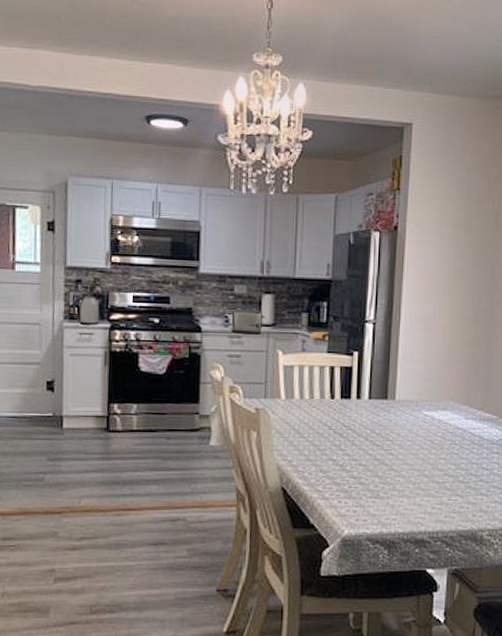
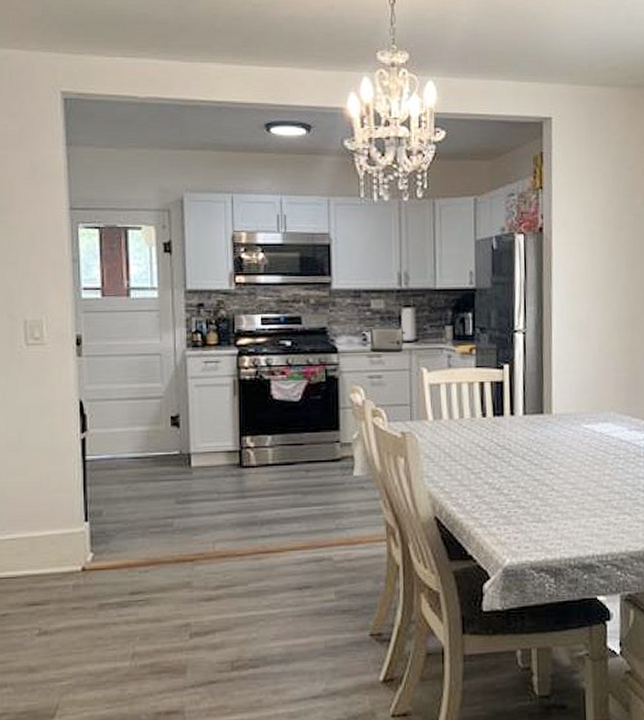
kettle: present [73,295,100,325] -> none [196,319,225,352]

